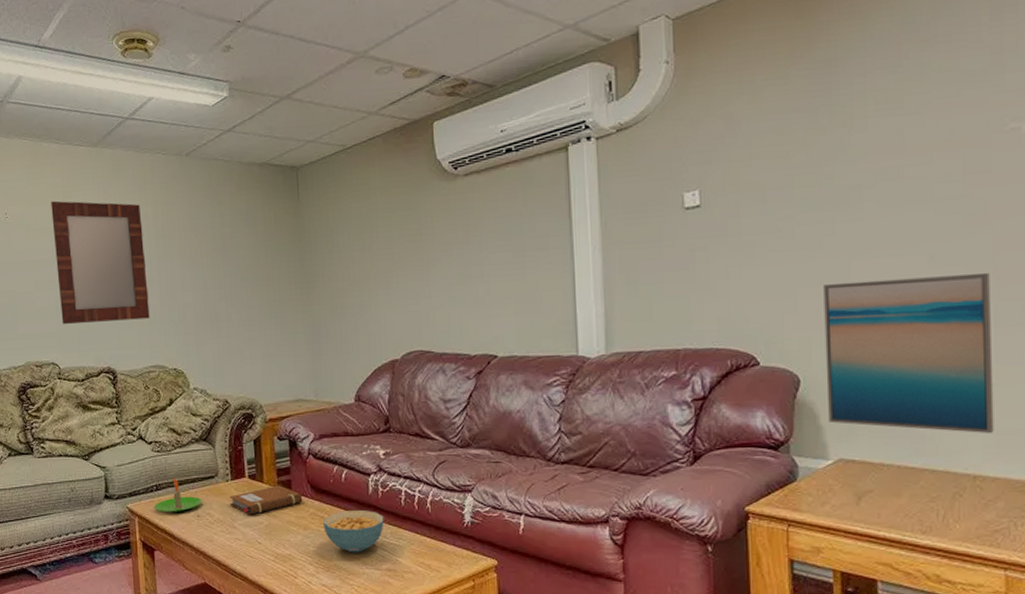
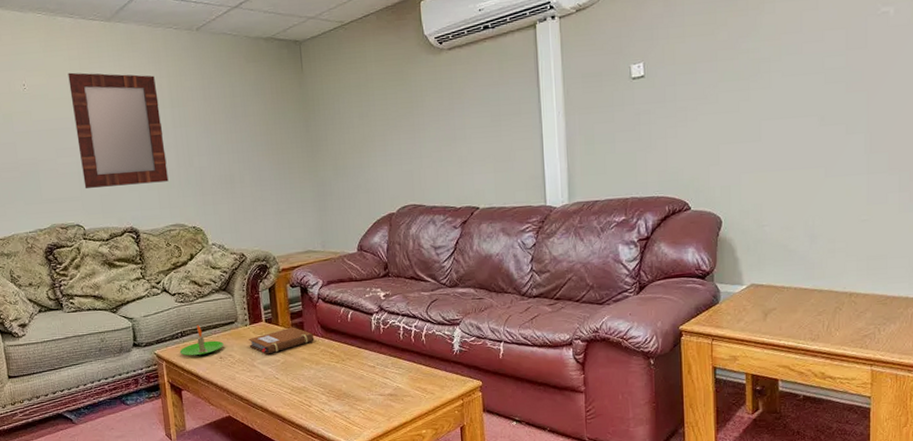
cereal bowl: present [323,510,384,553] -> none [333,345,386,383]
wall art: present [823,272,994,434] -> none [740,130,866,260]

